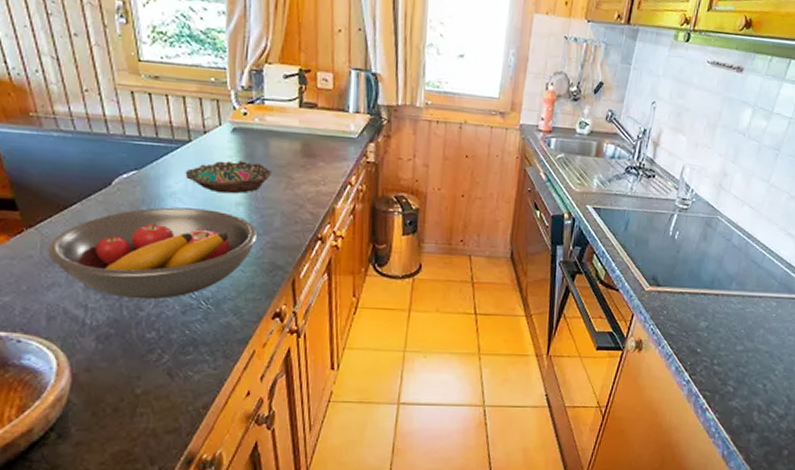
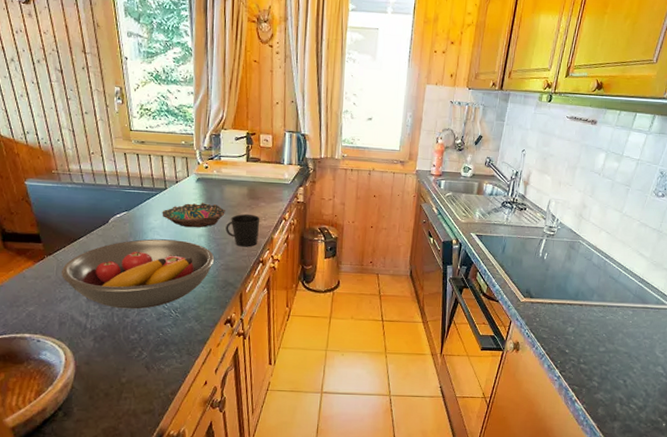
cup: none [272,177,318,220] -> present [226,214,260,247]

